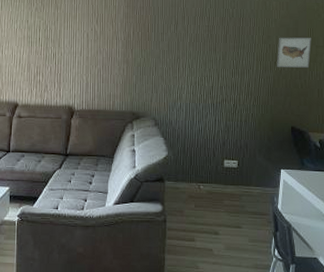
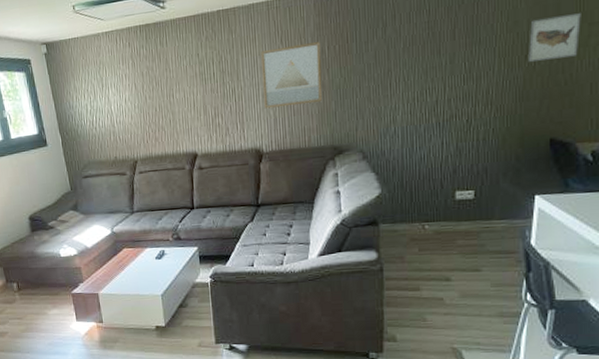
wall art: none [79,26,127,75] -> present [261,42,323,109]

